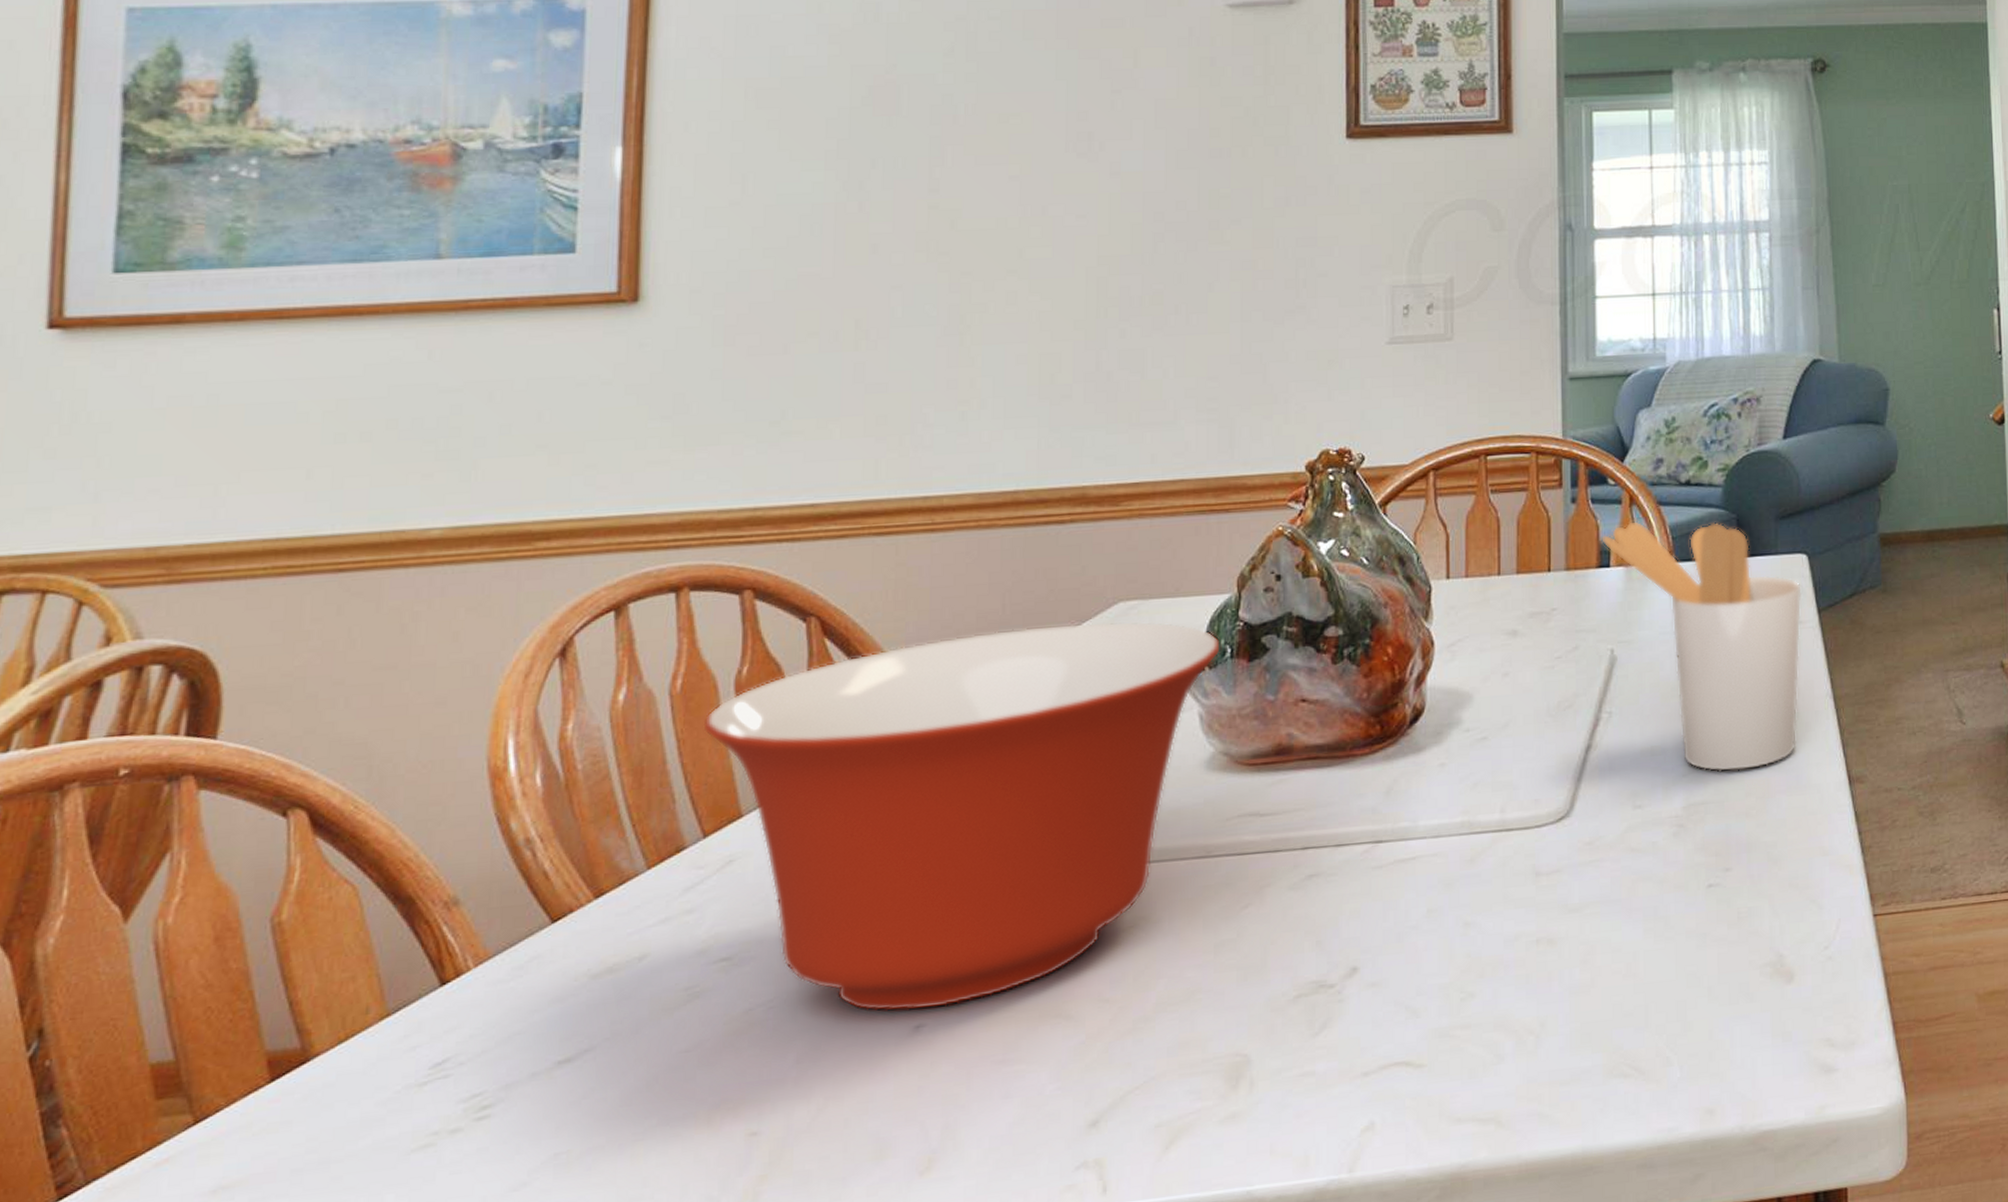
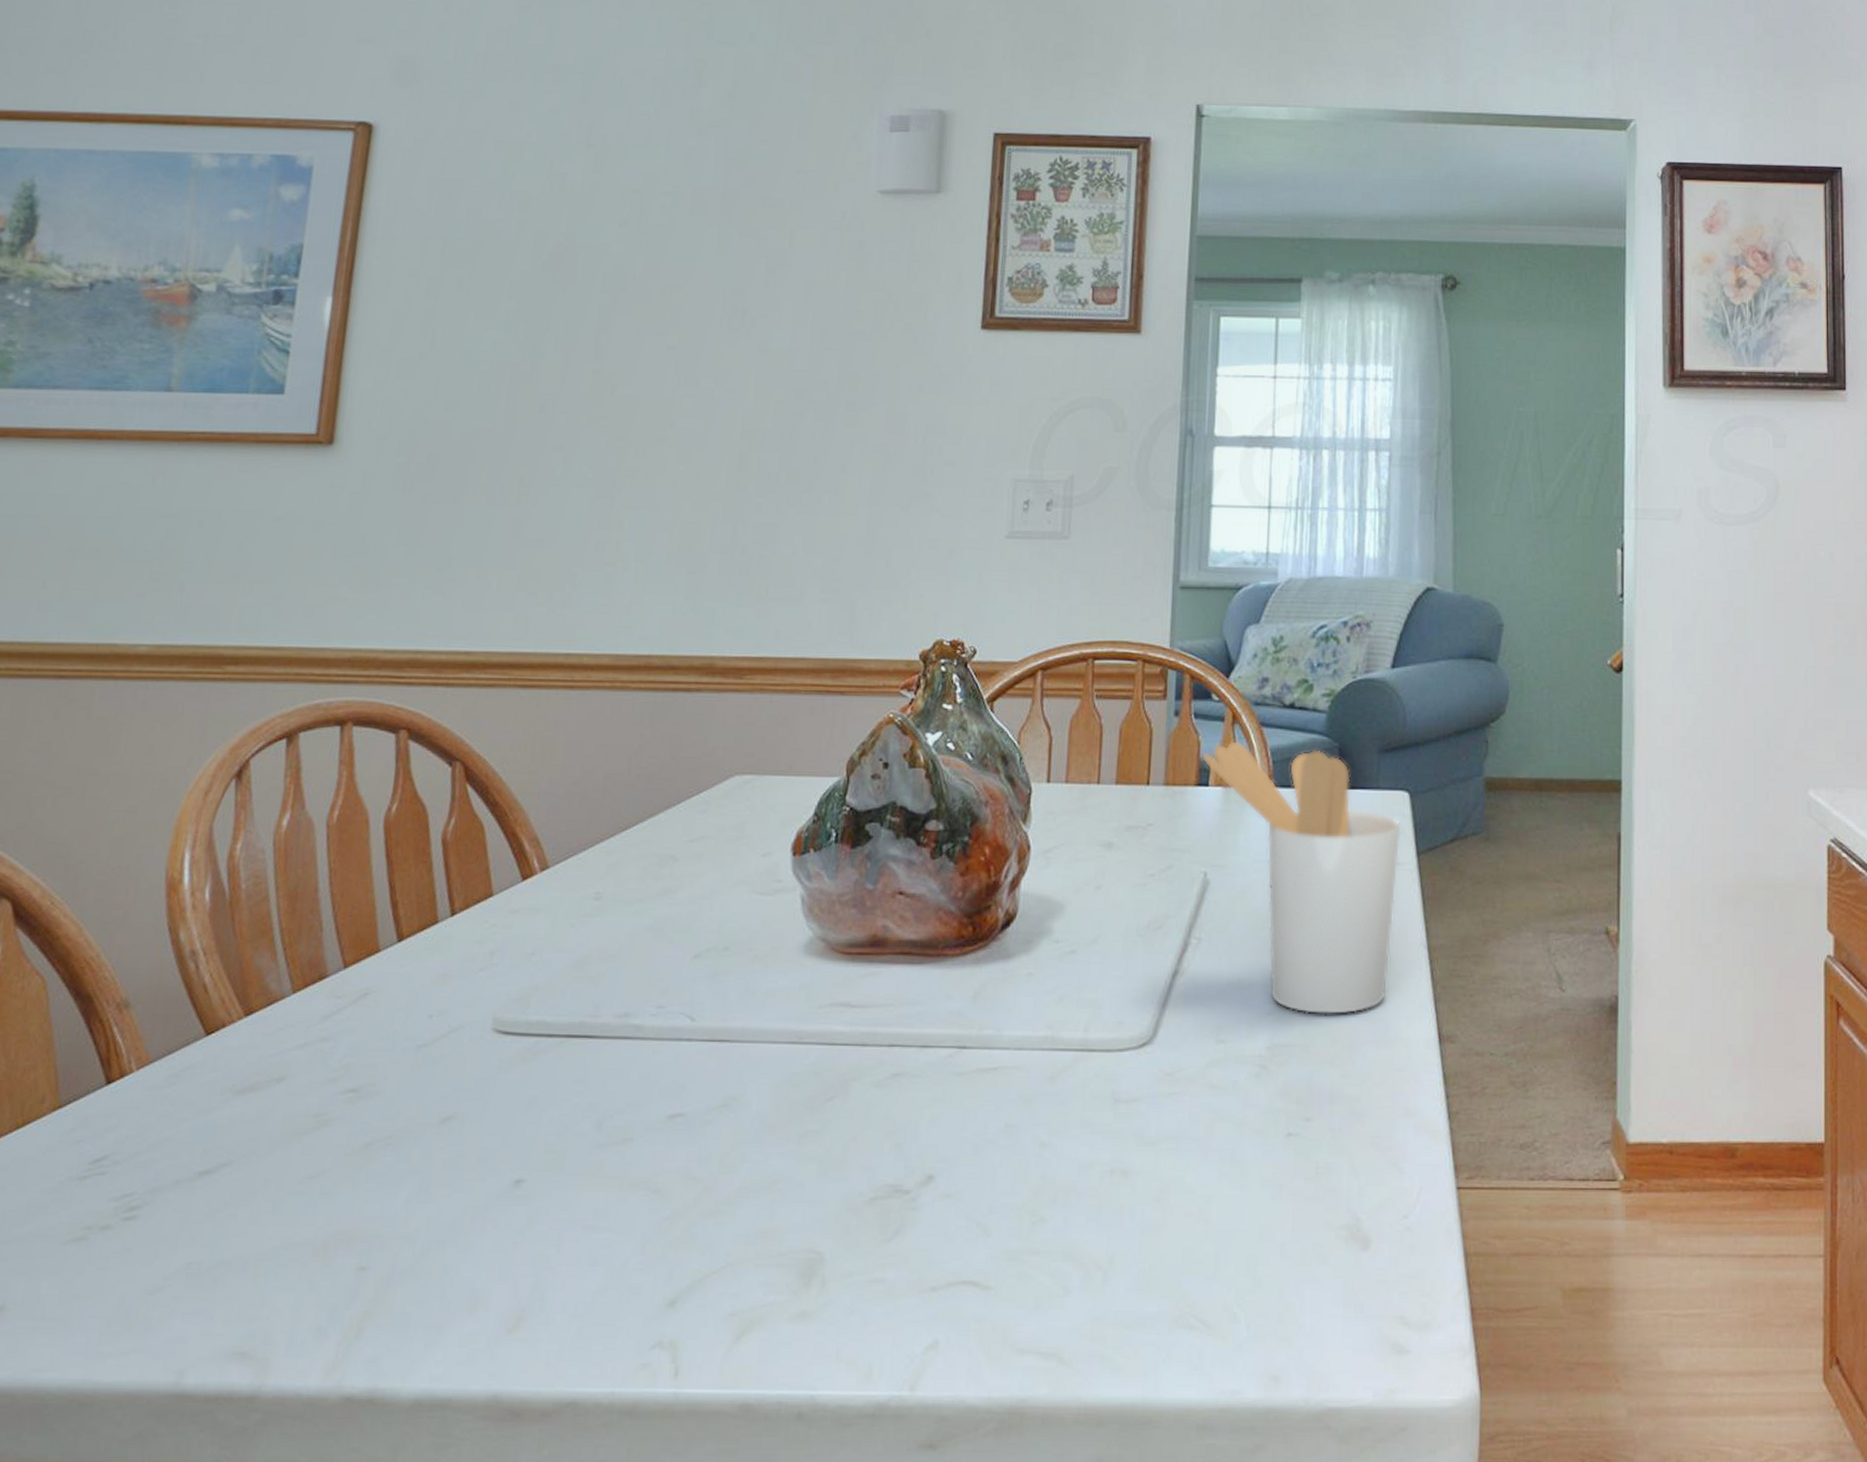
mixing bowl: present [703,621,1222,1012] -> none [353,792,828,1165]

